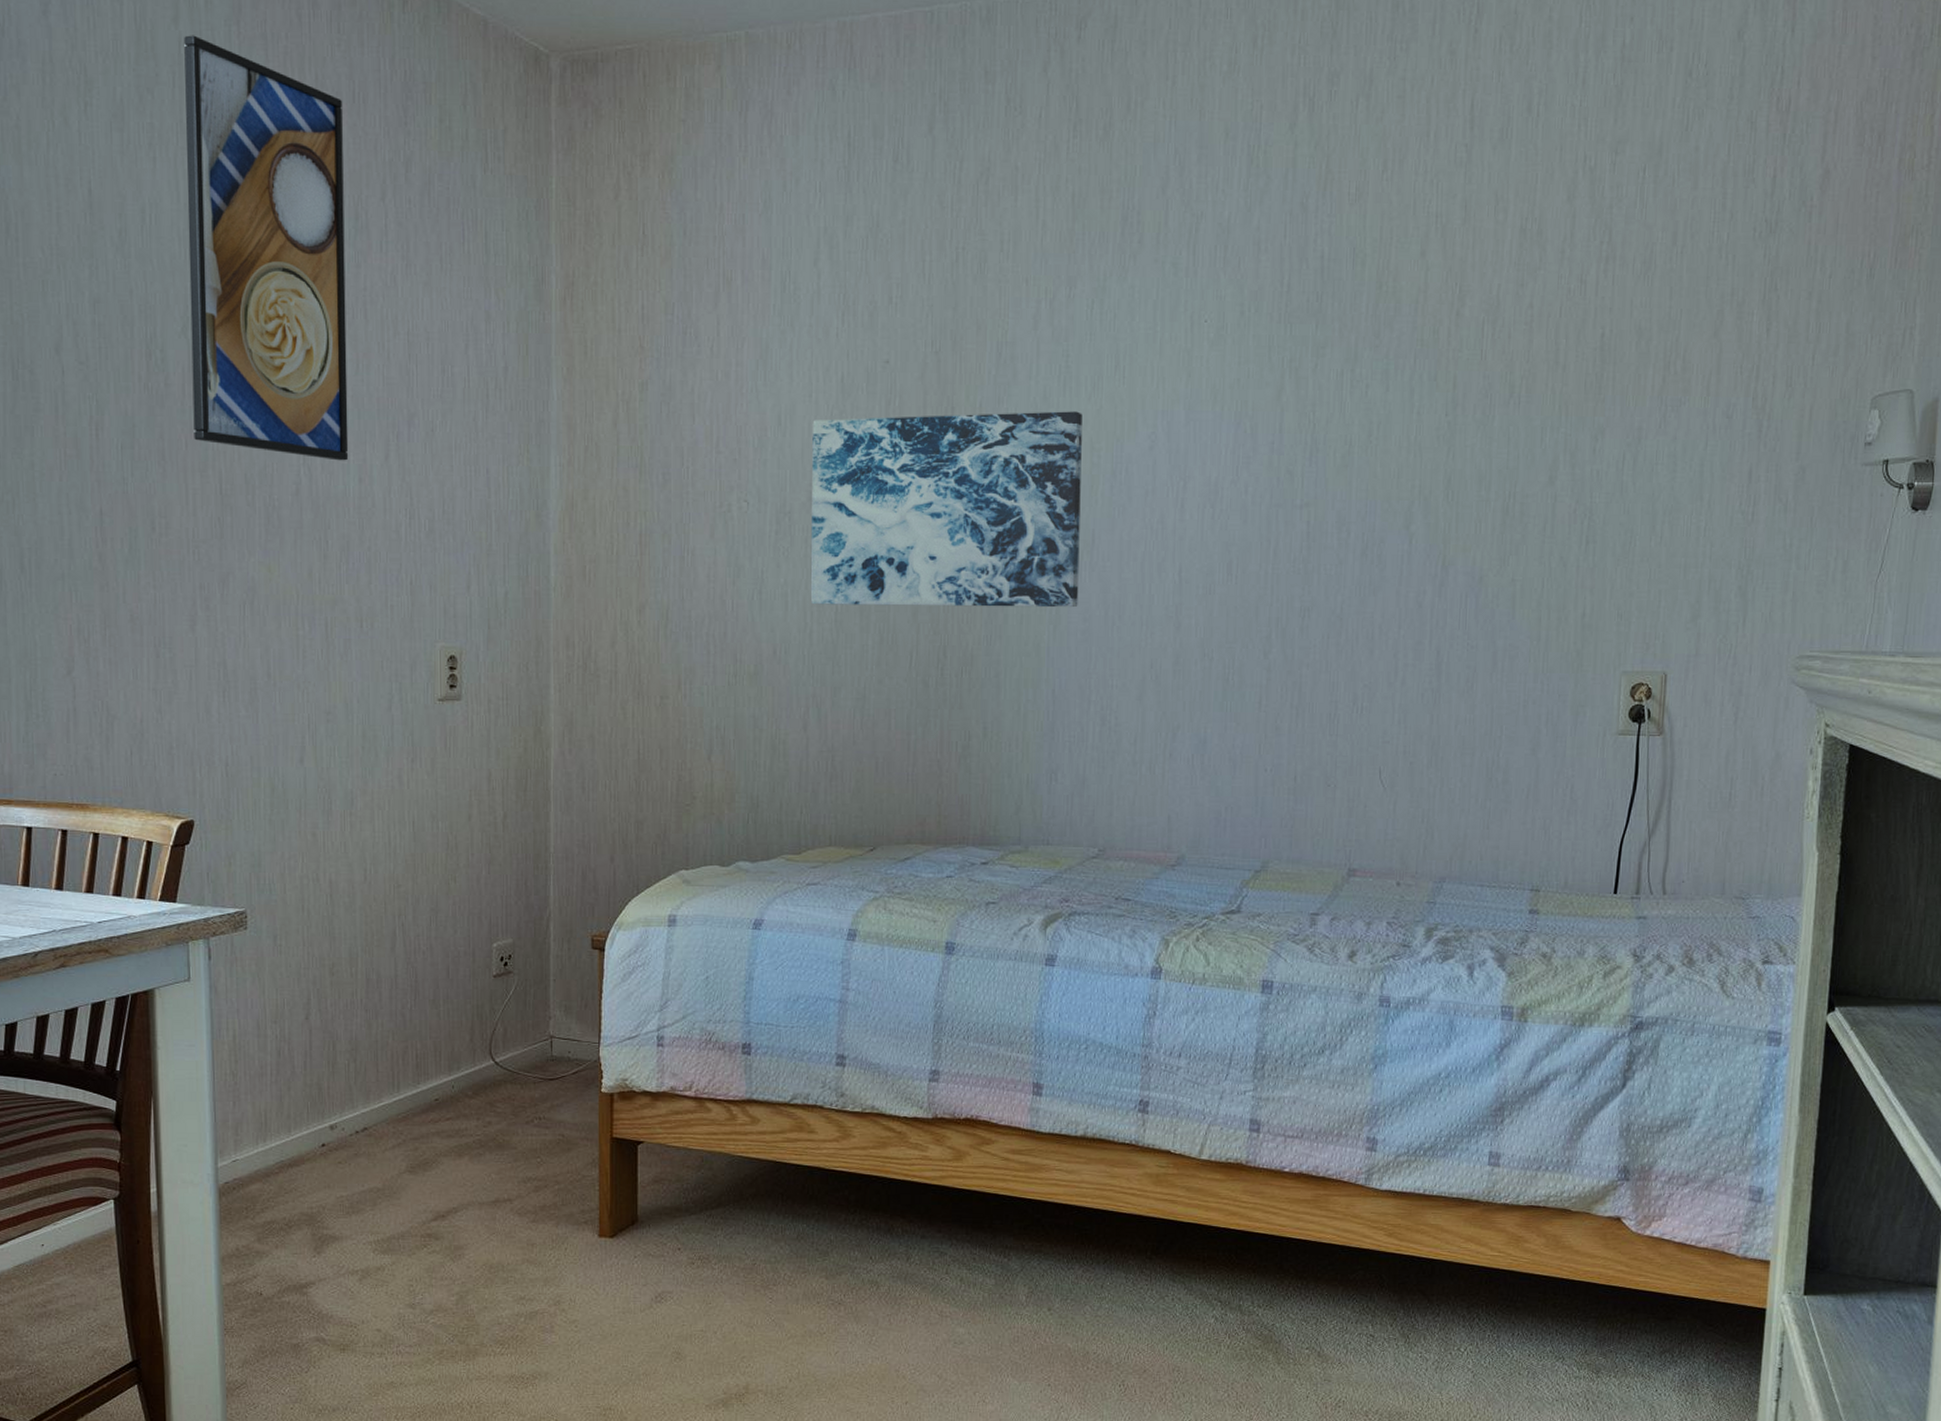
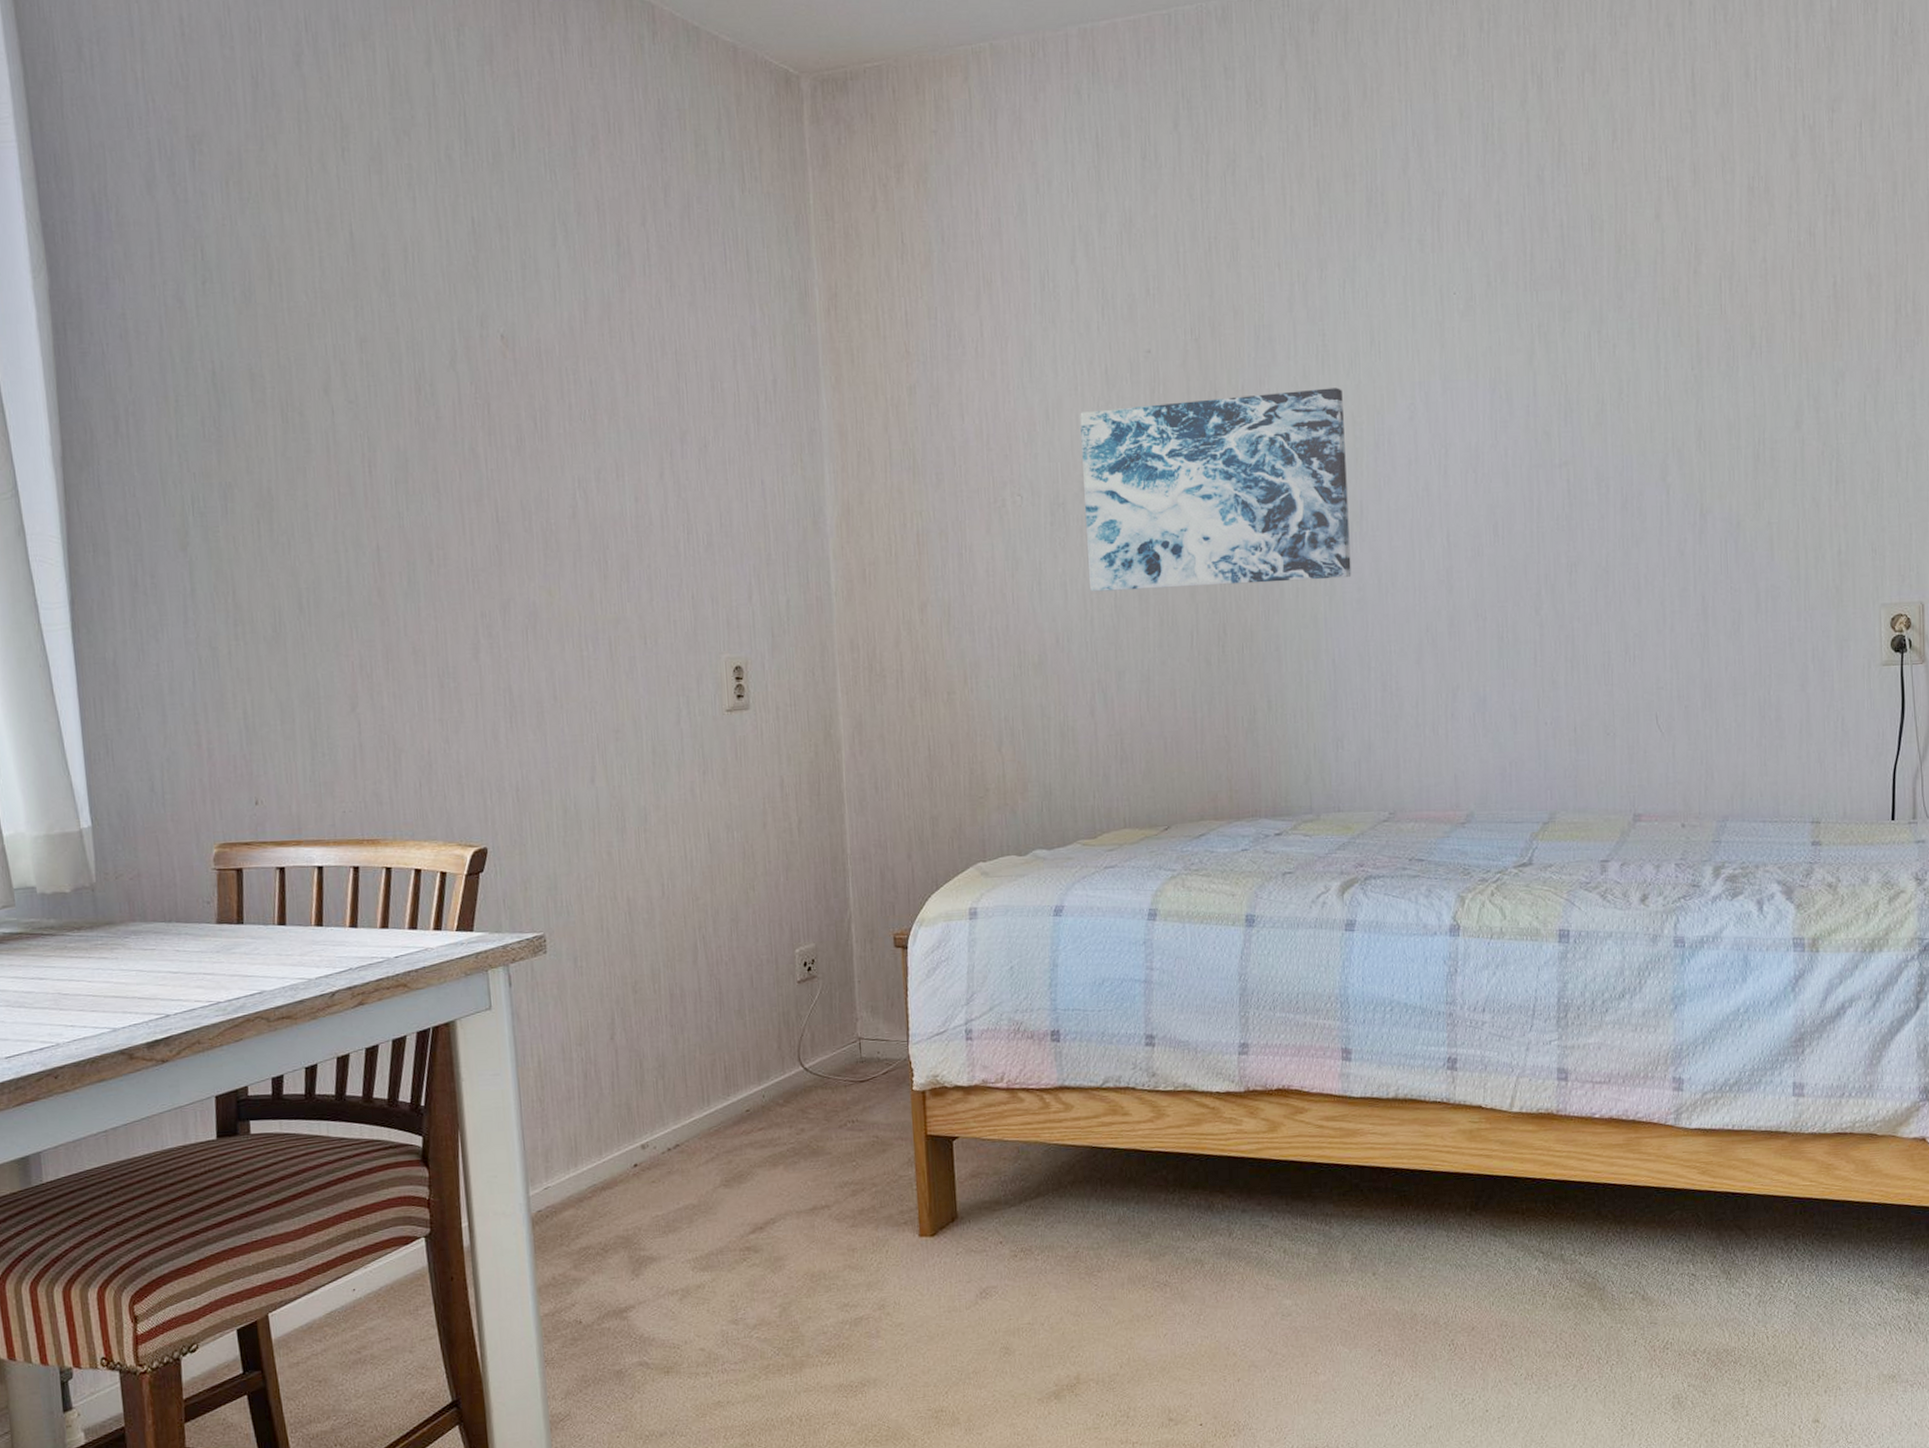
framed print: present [184,35,349,461] -> none [438,76,624,482]

